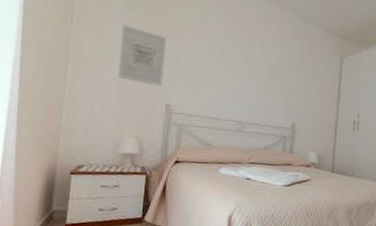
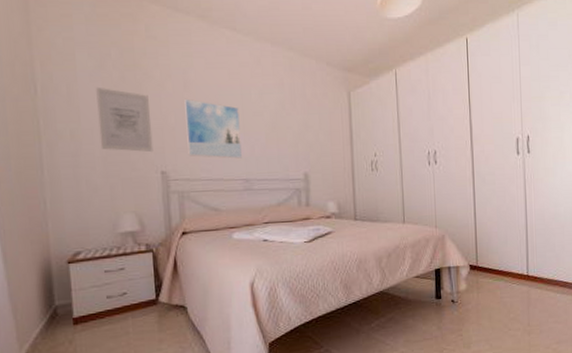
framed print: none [192,44,243,103] -> present [184,98,242,159]

